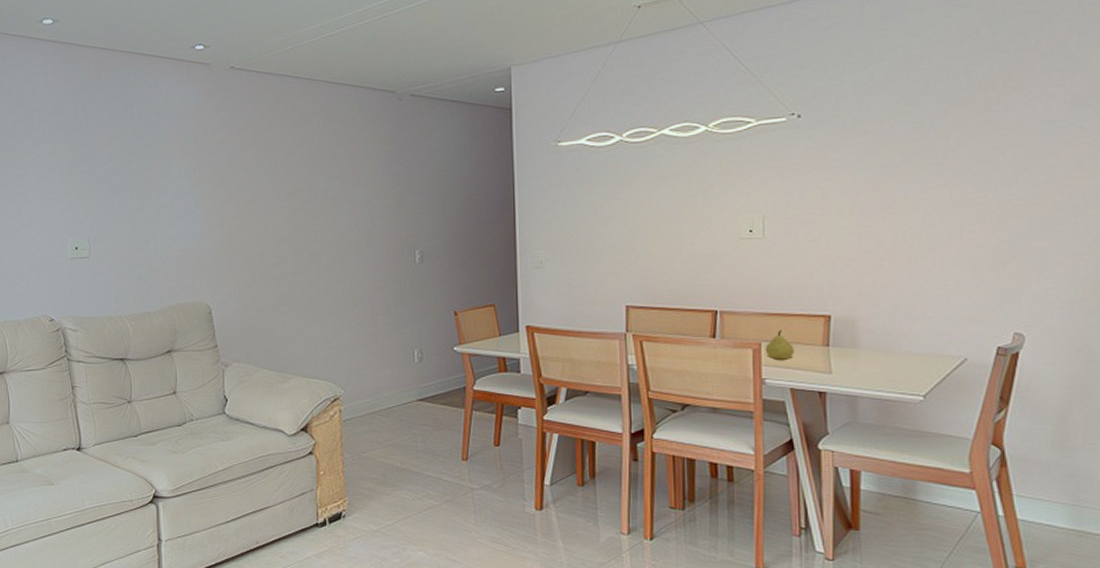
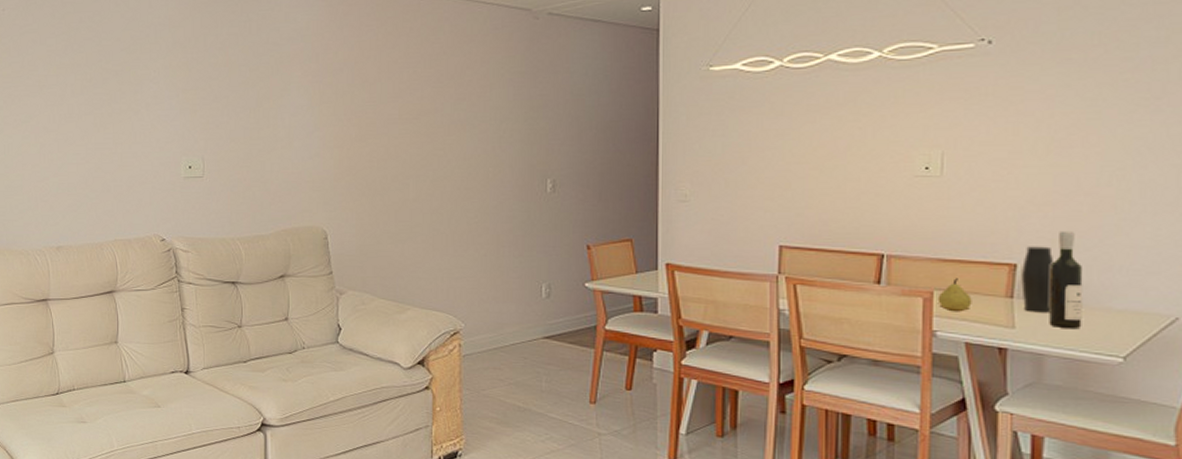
vase: none [835,298,862,359] -> present [1021,246,1055,313]
bottle: none [859,284,888,373] -> present [1049,230,1083,330]

